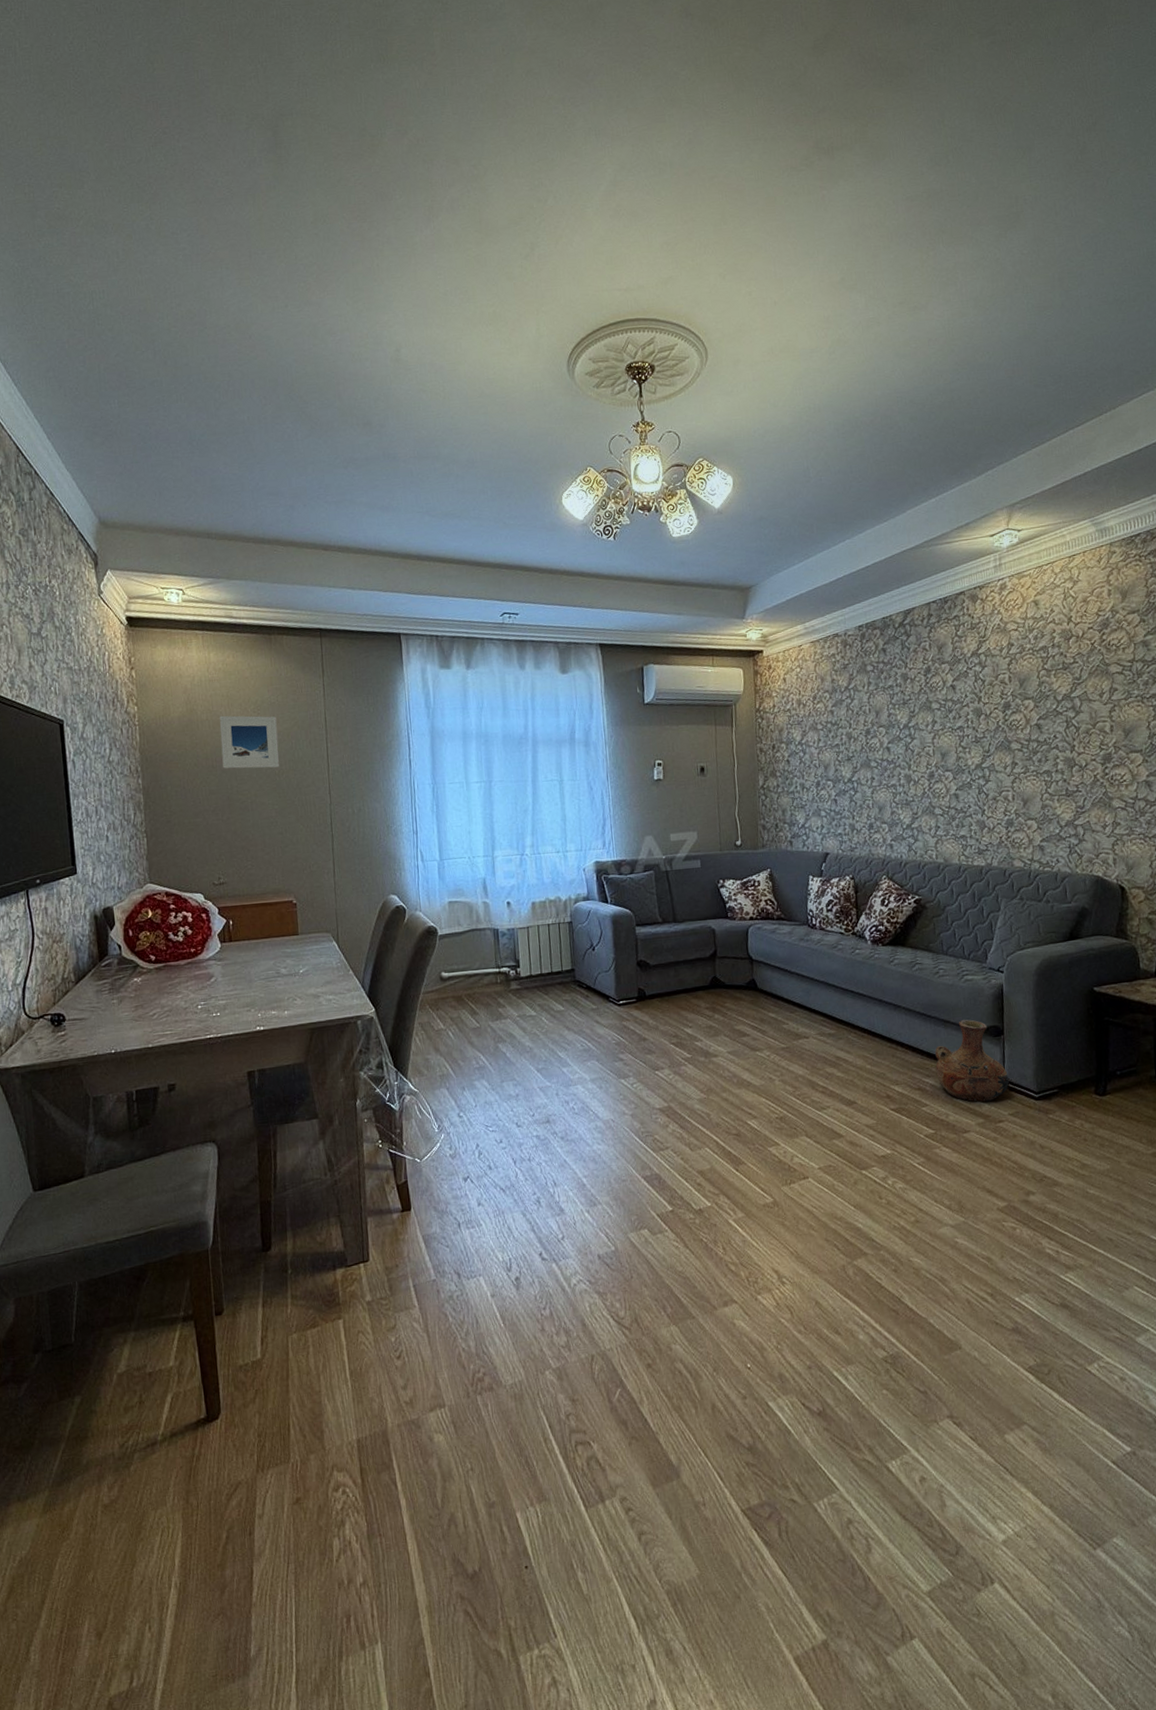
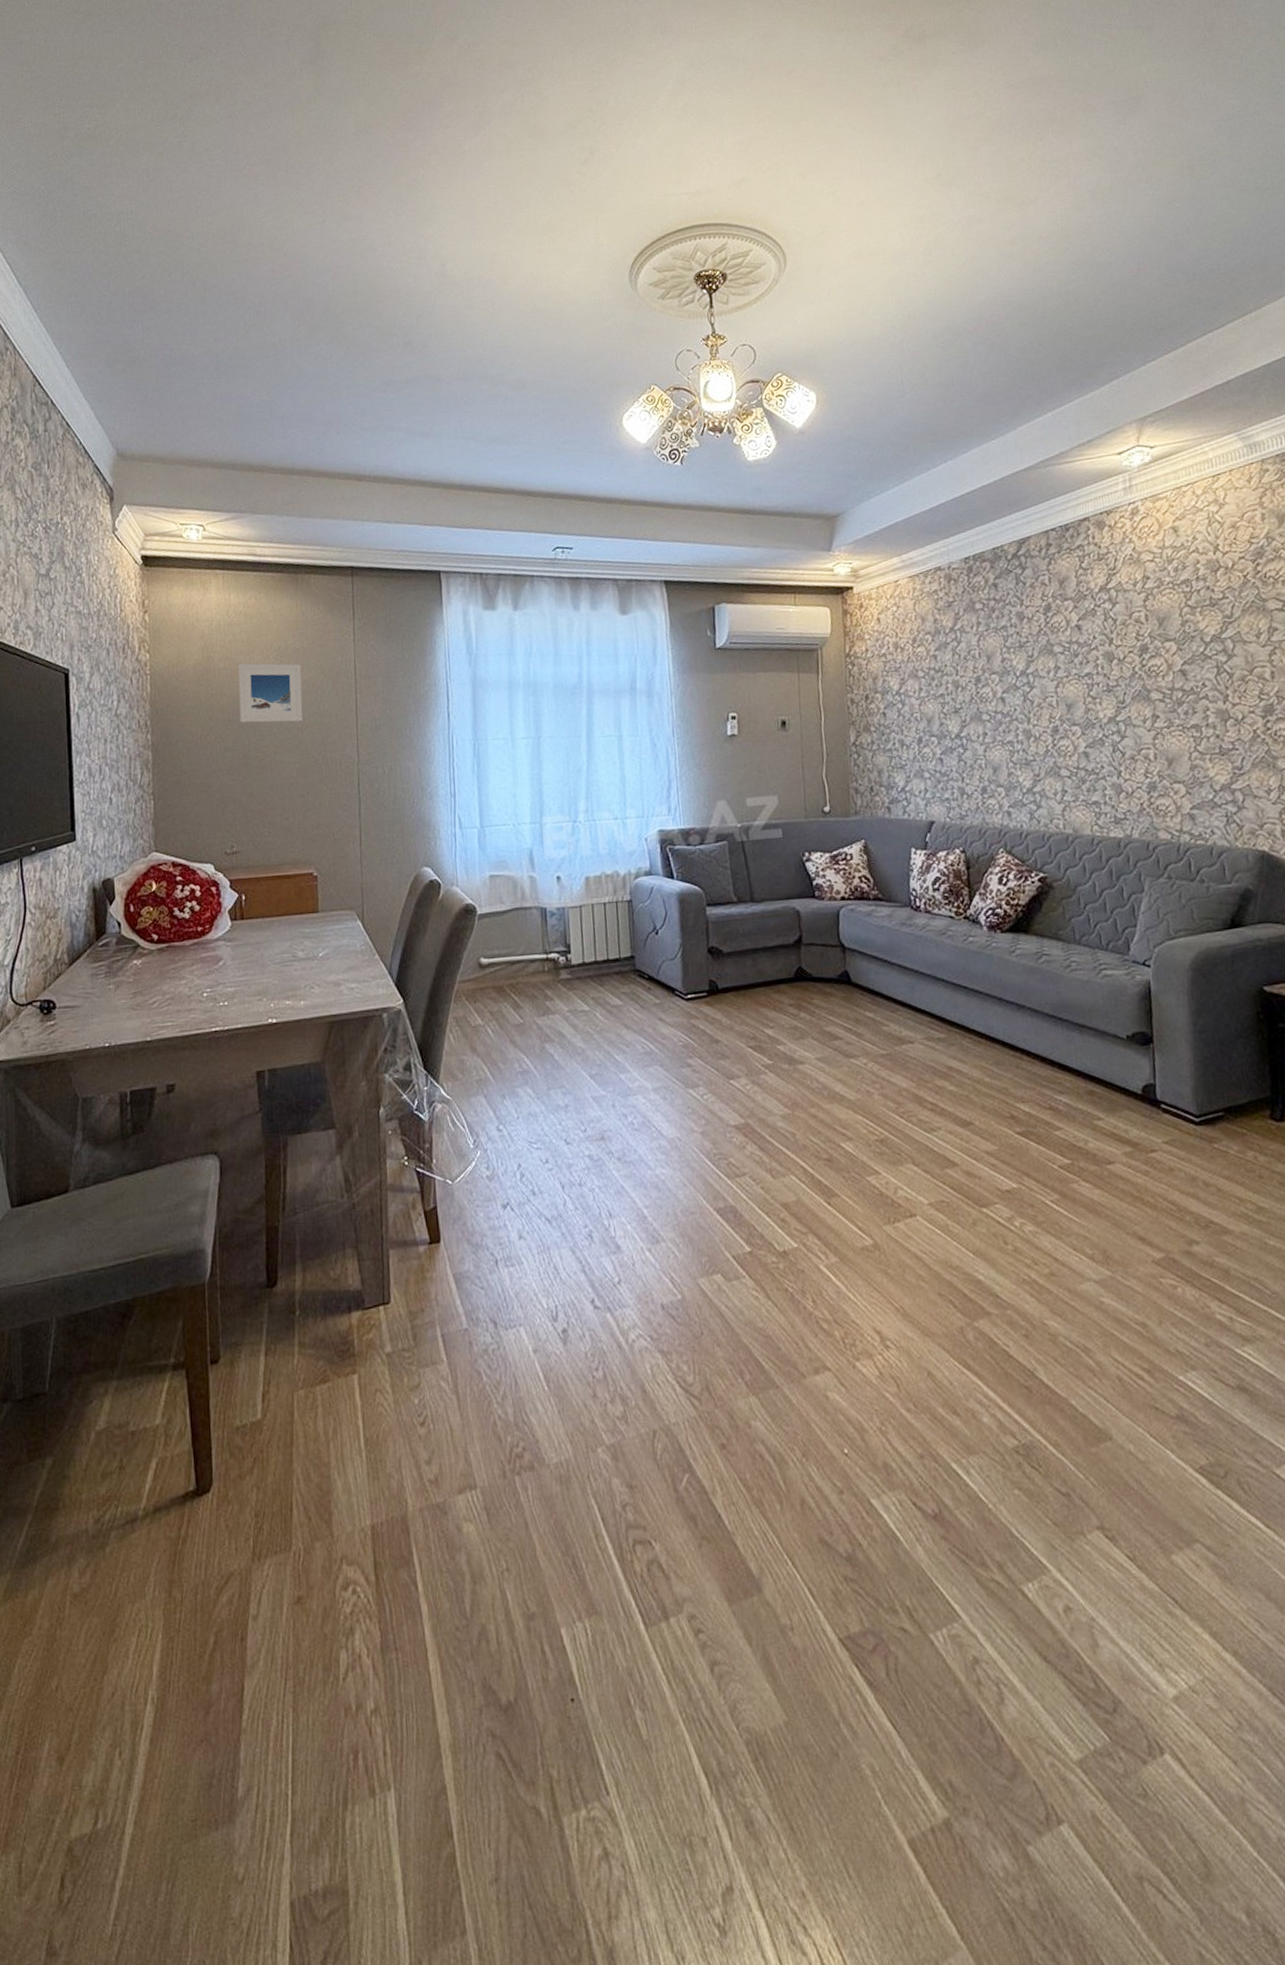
vase: present [935,1019,1009,1102] -> none [1068,1024,1162,1127]

